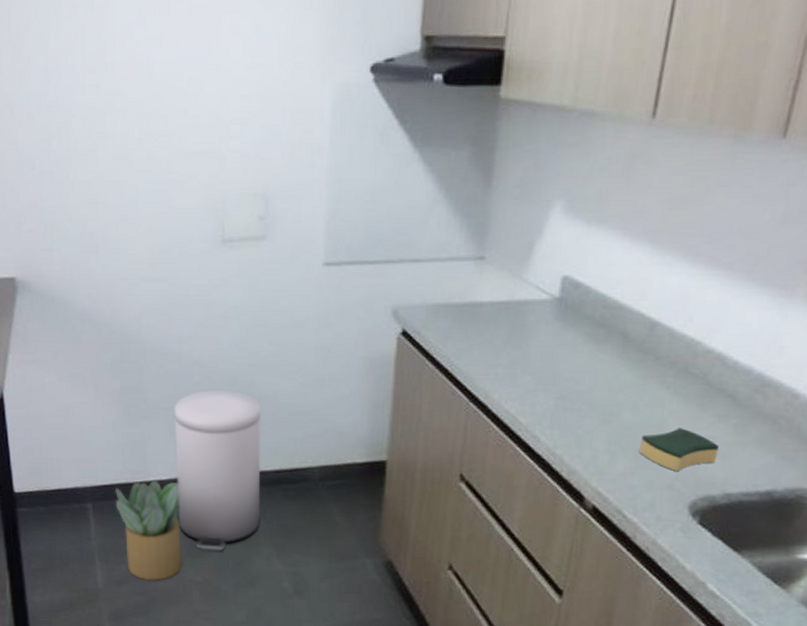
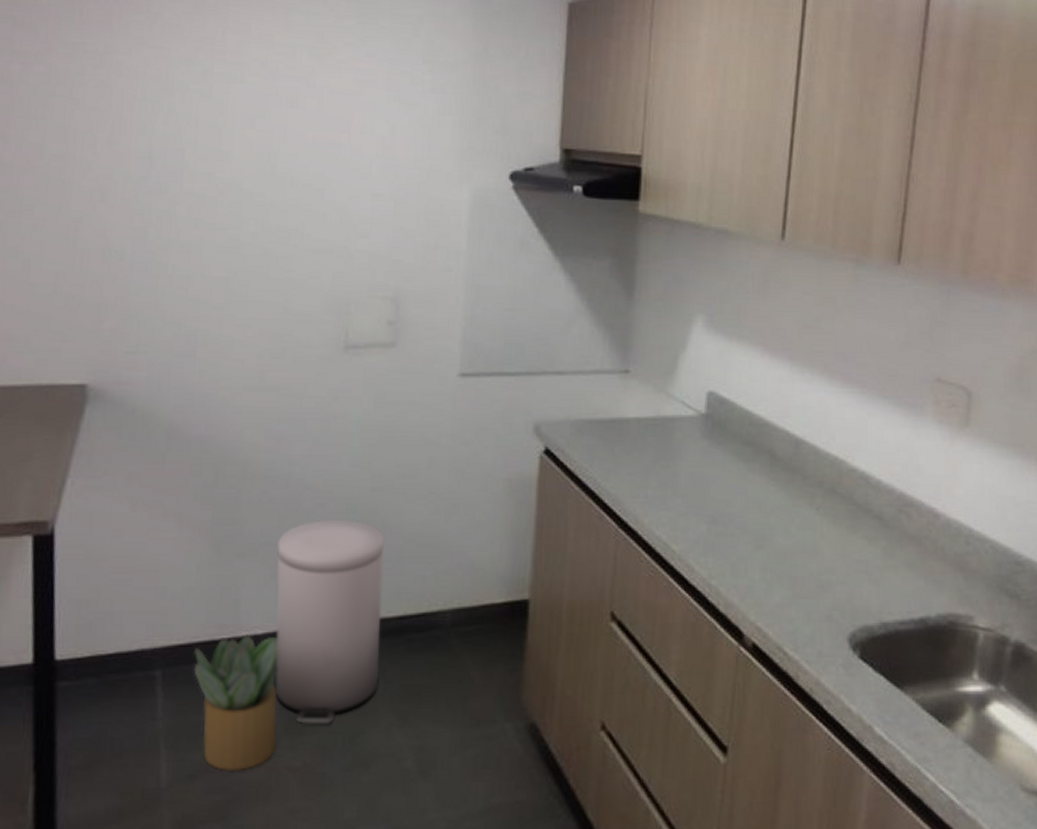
sponge: present [639,428,719,472] -> none [795,552,871,601]

